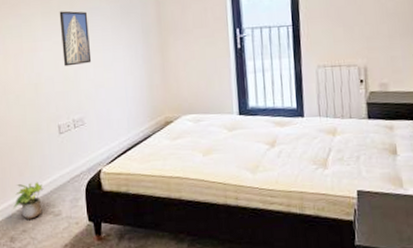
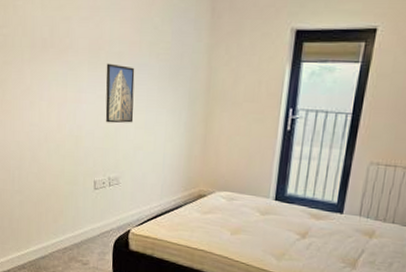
potted plant: present [13,182,44,219] -> none [46,230,75,263]

